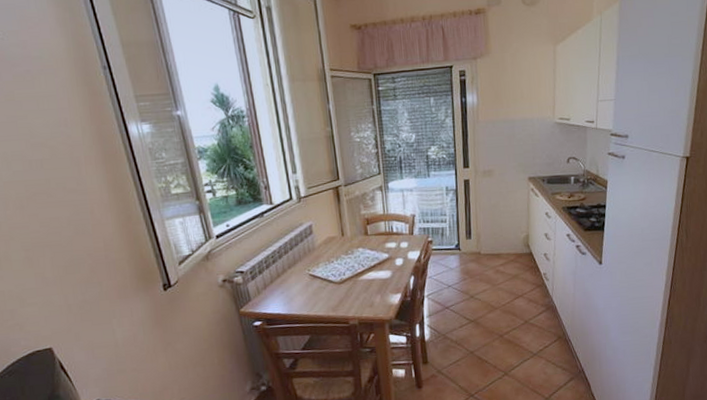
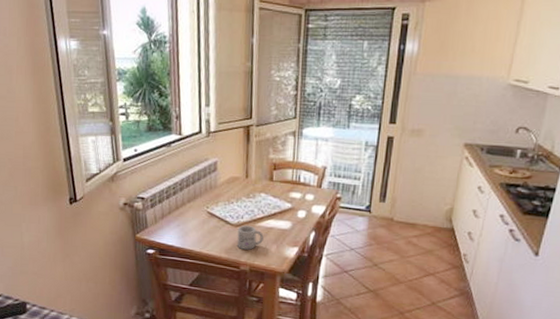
mug: none [341,281,368,305] -> present [236,225,264,250]

